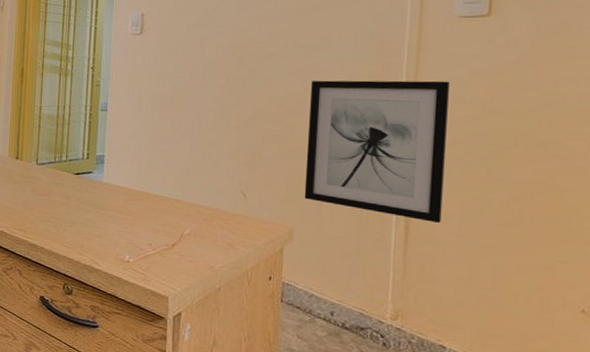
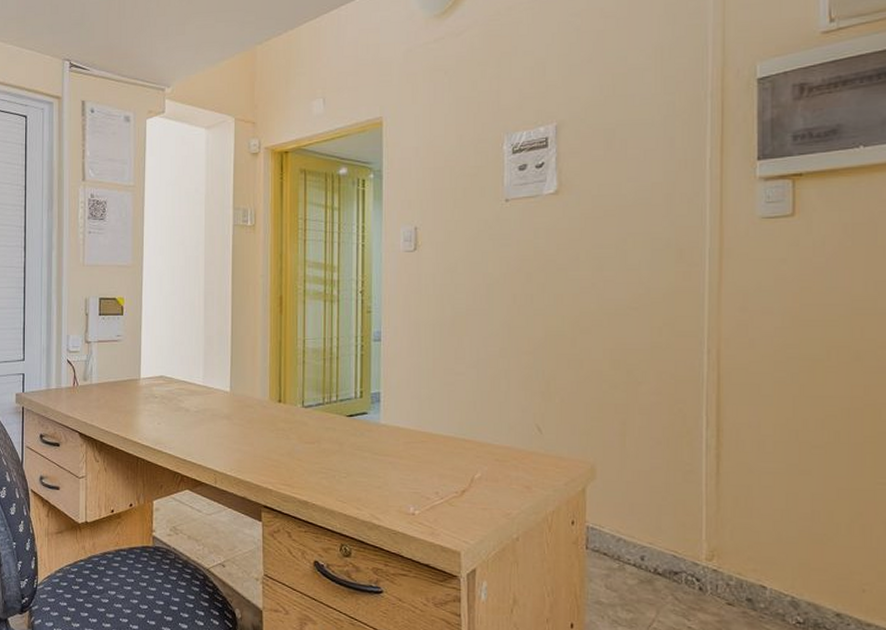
wall art: present [304,80,449,224] -> none [605,290,755,450]

